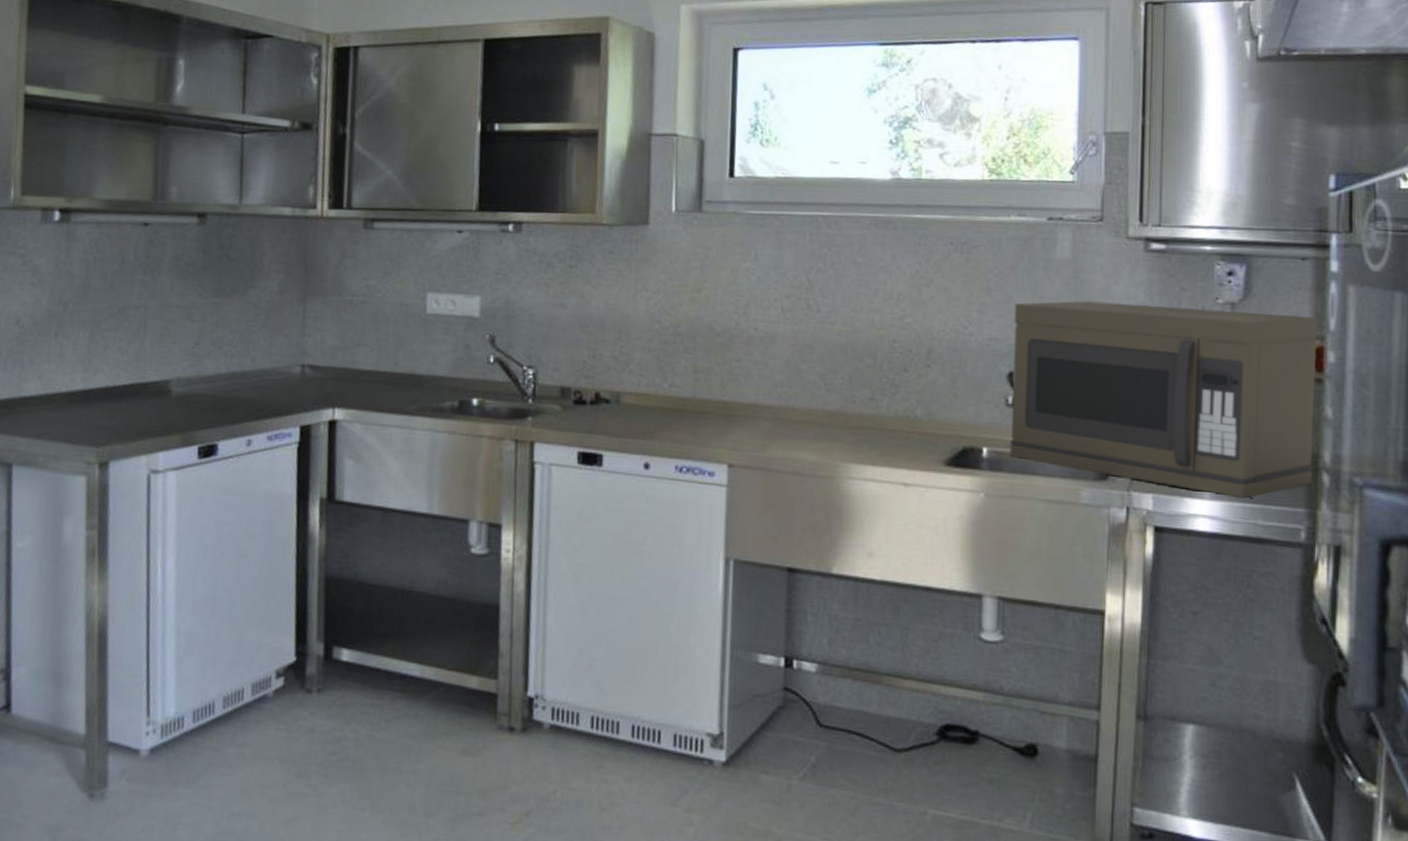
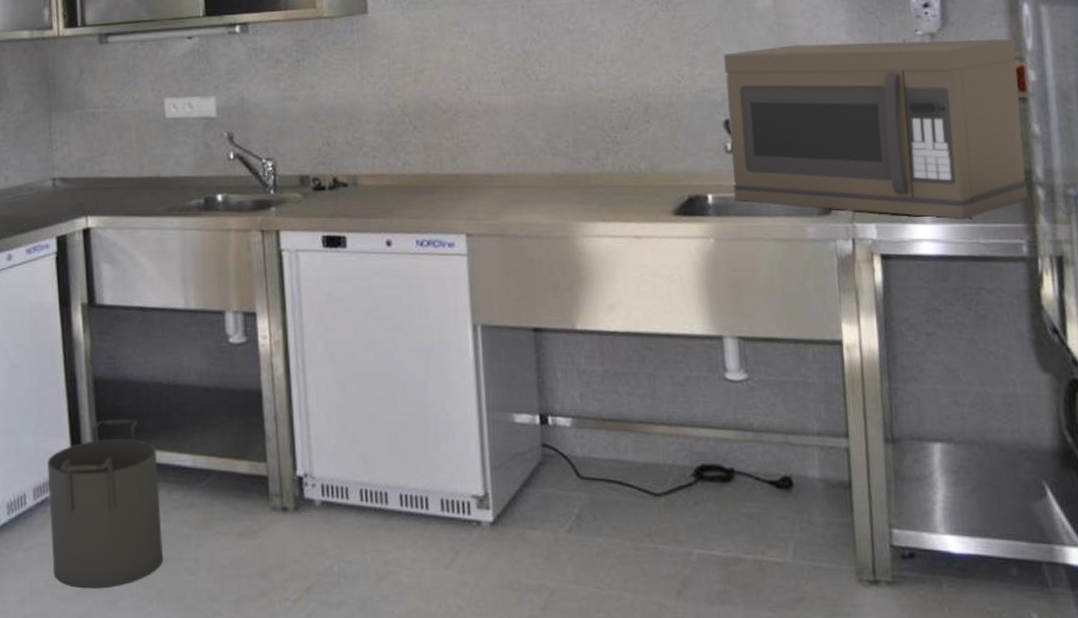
bucket: none [265,620,385,792] -> present [47,419,164,588]

